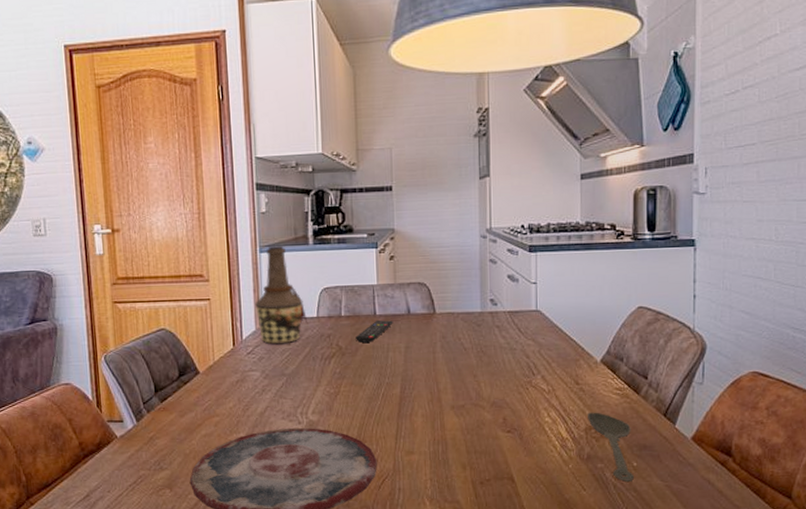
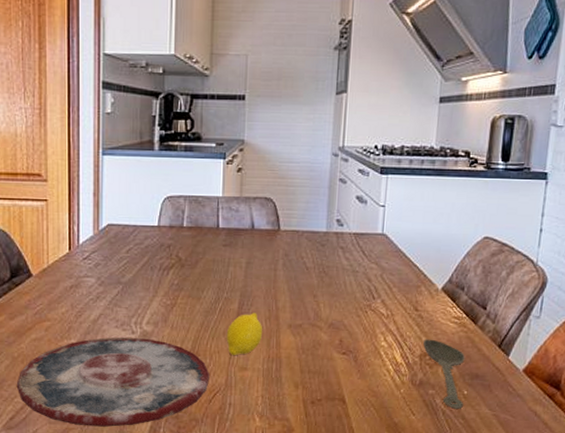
bottle: present [254,246,308,345] -> none [93,149,148,252]
remote control: present [356,320,393,344] -> none [196,234,236,256]
fruit: none [390,396,427,441] -> present [226,313,263,356]

